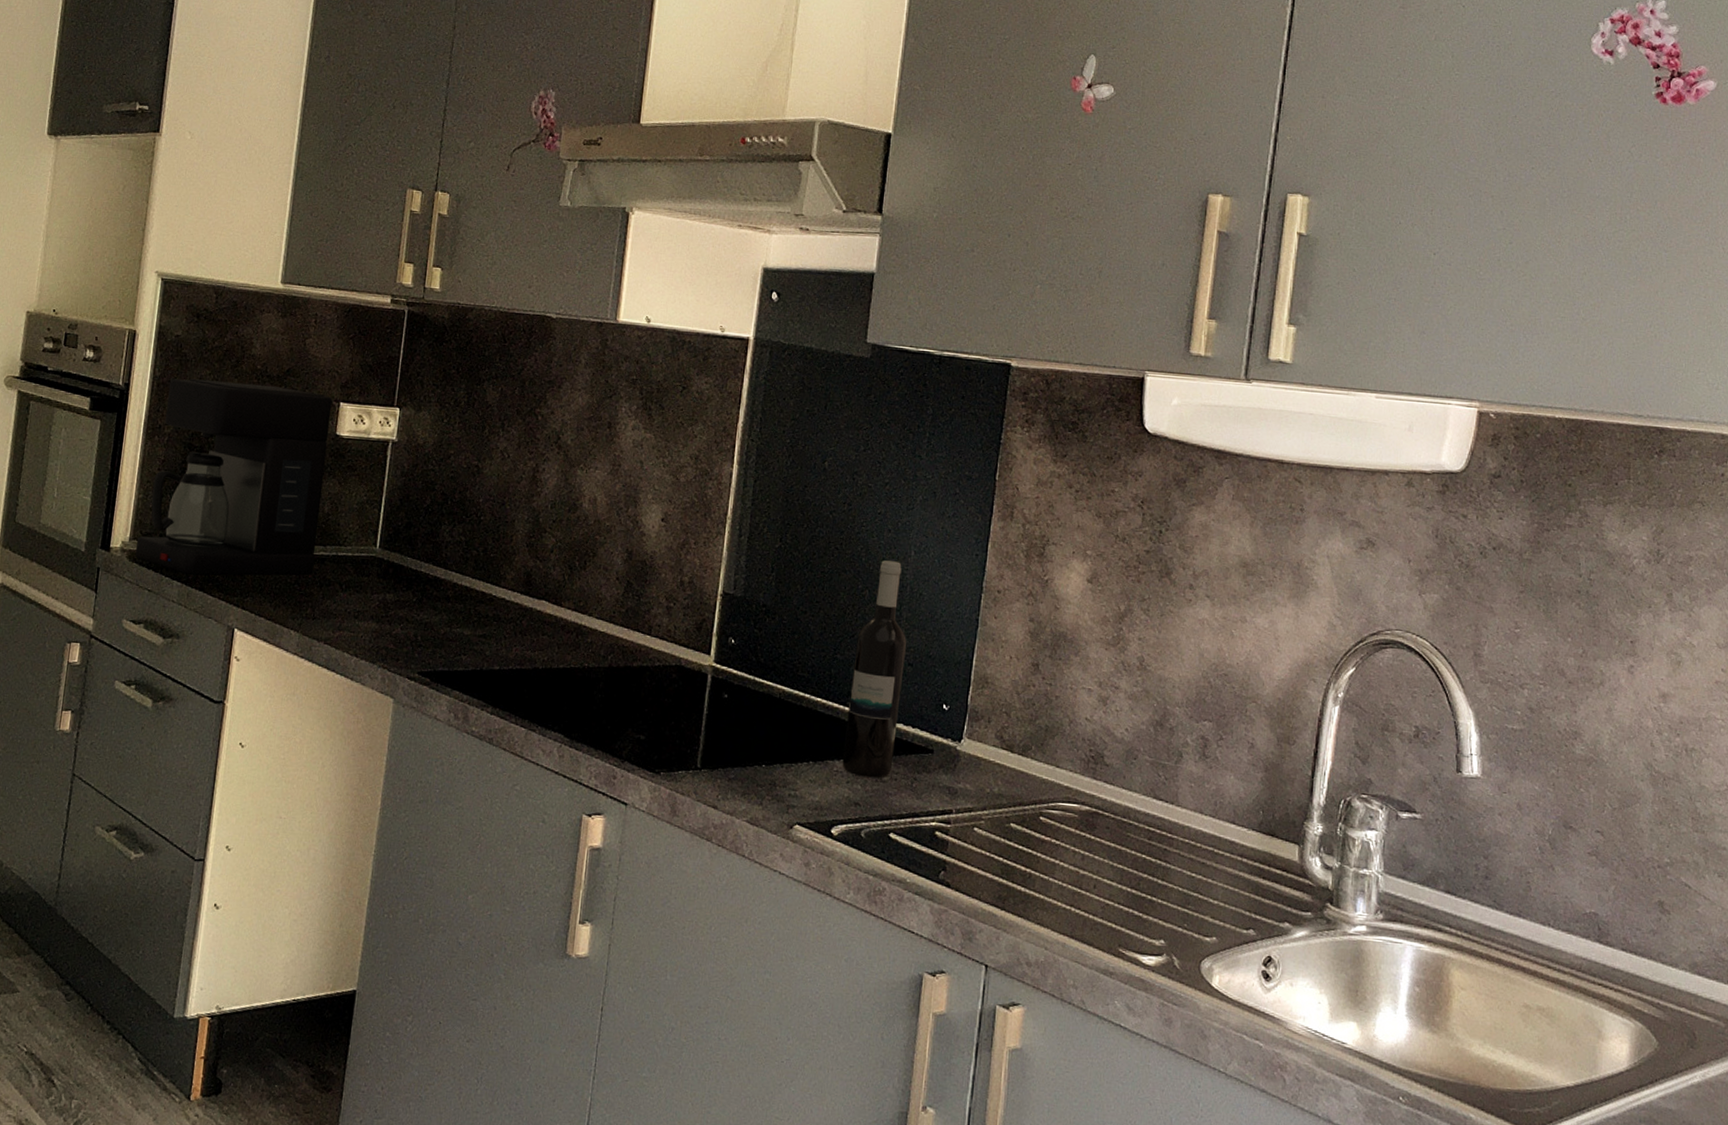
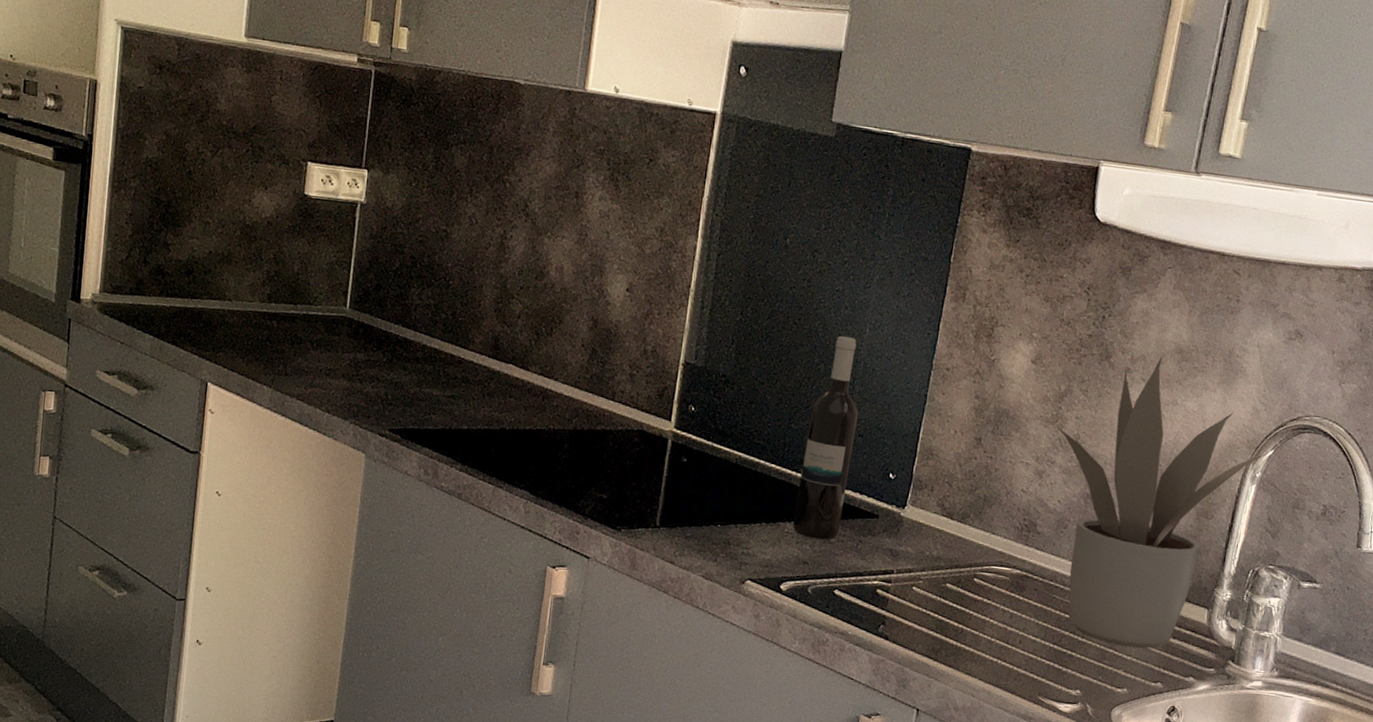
coffee maker: present [134,378,333,577] -> none [105,131,300,334]
potted plant: none [1120,570,1349,891] -> present [1057,355,1268,649]

